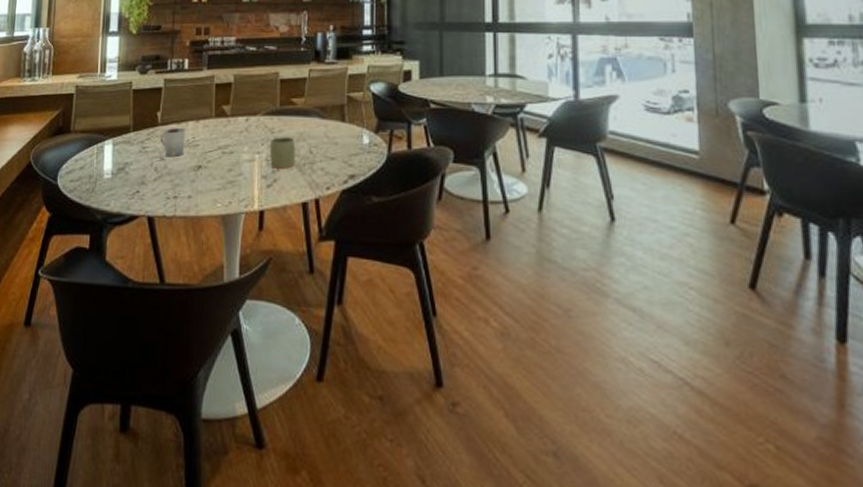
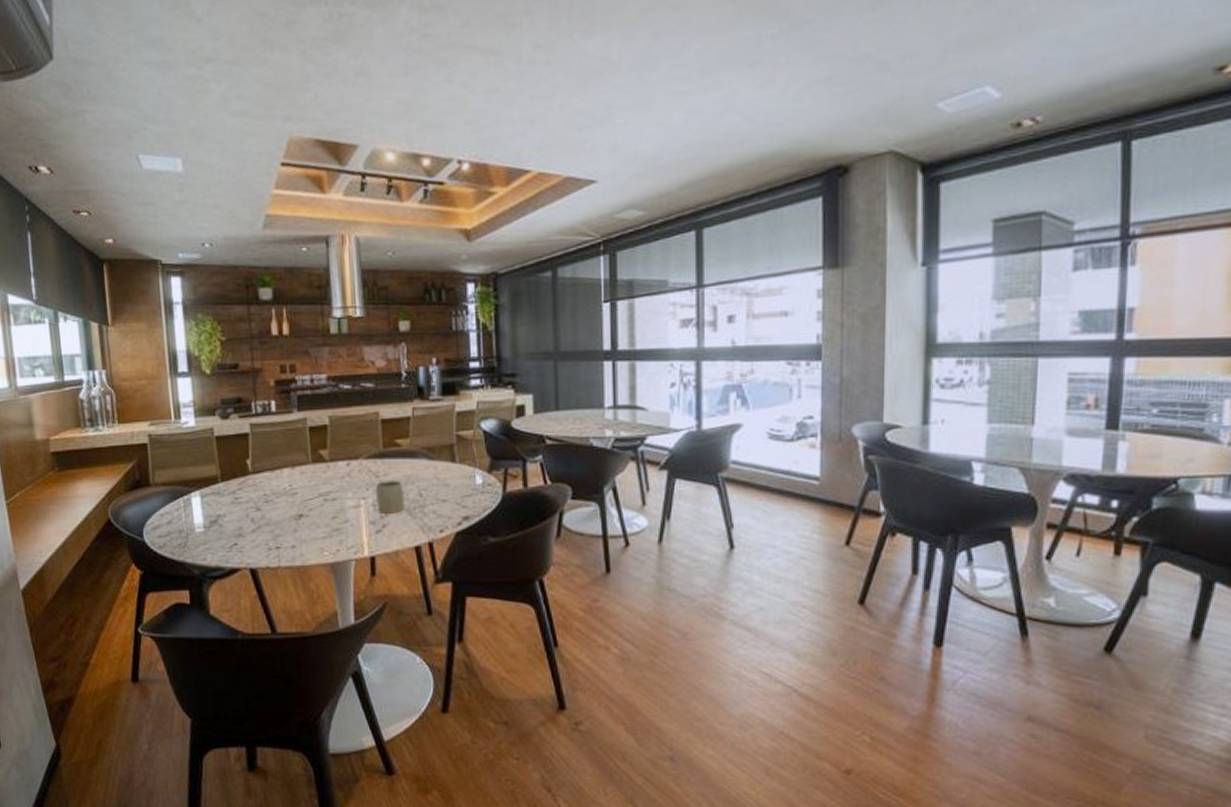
cup: present [160,128,186,158] -> none [253,476,282,507]

